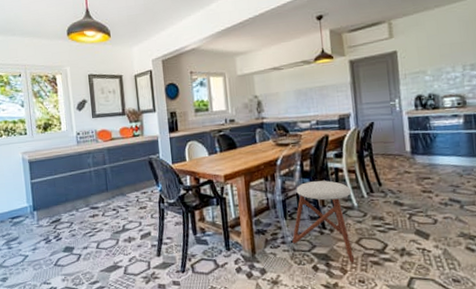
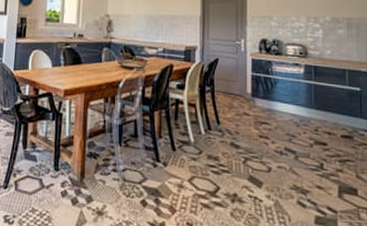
stool: present [292,180,355,263] -> none [124,109,190,203]

